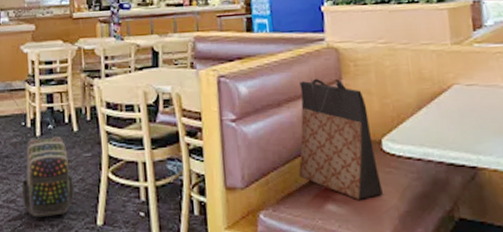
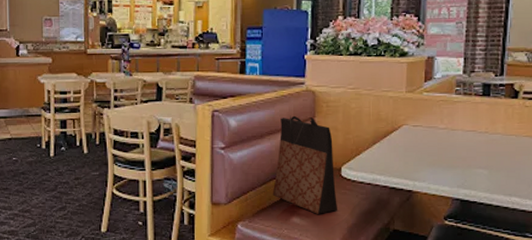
backpack: present [21,135,75,218] -> none [35,156,83,225]

